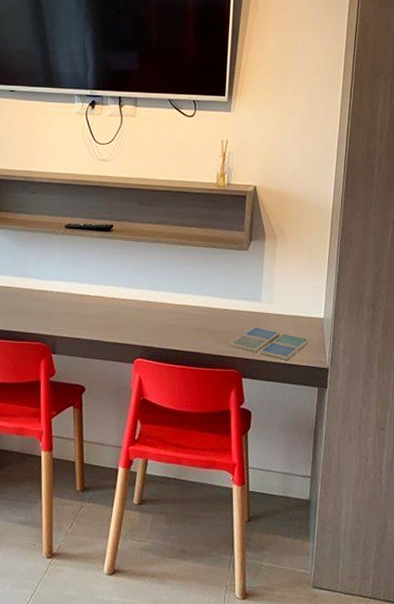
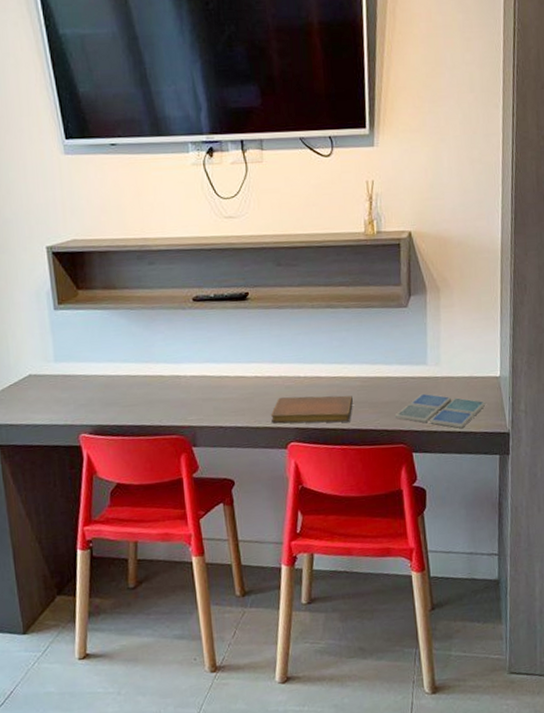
notebook: none [122,317,194,345] -> present [271,395,353,424]

